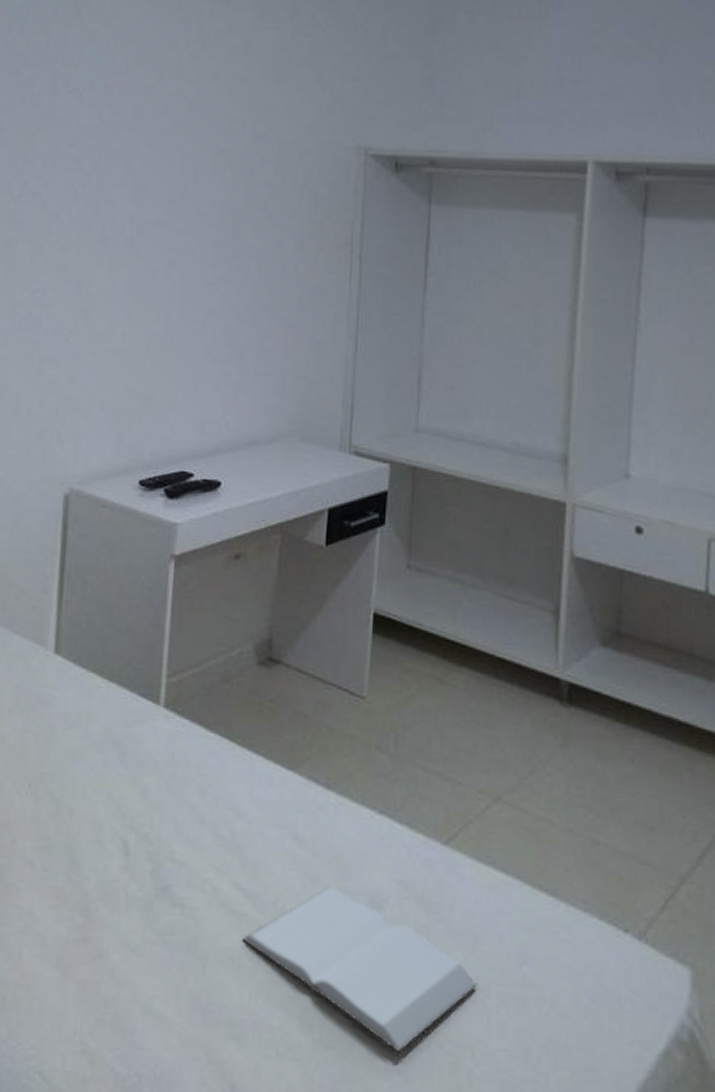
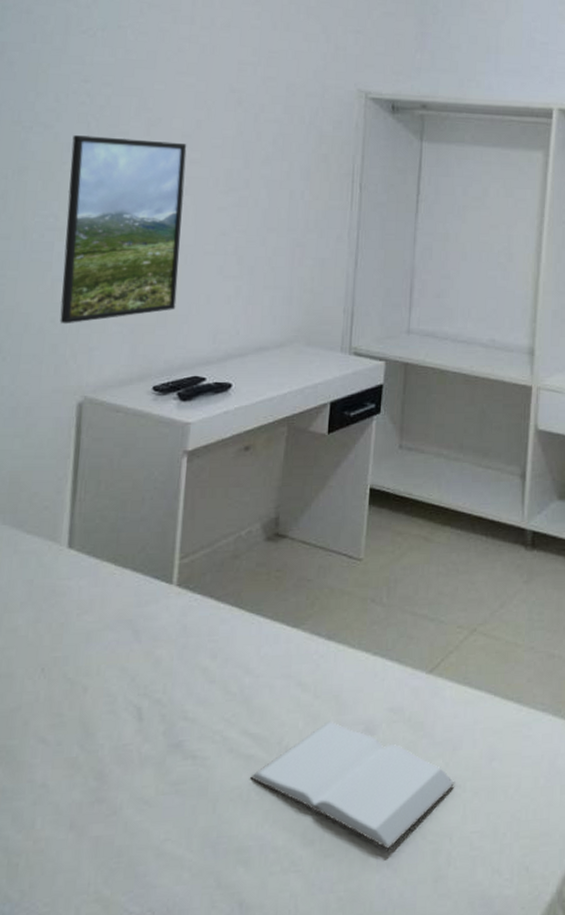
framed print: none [47,204,174,409] -> present [60,135,187,324]

